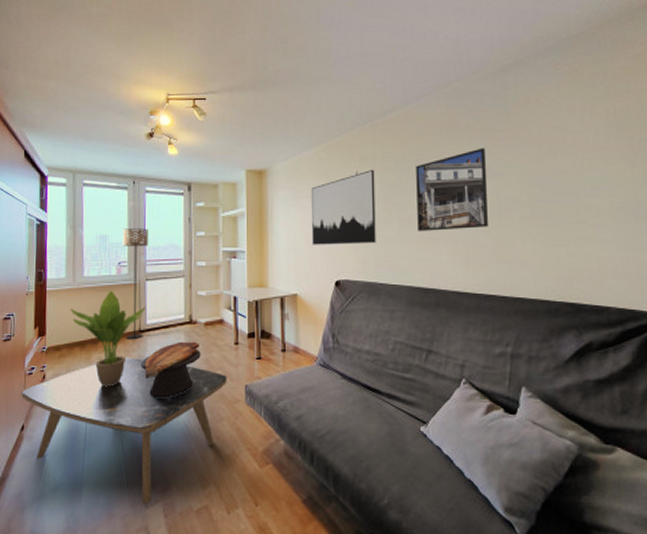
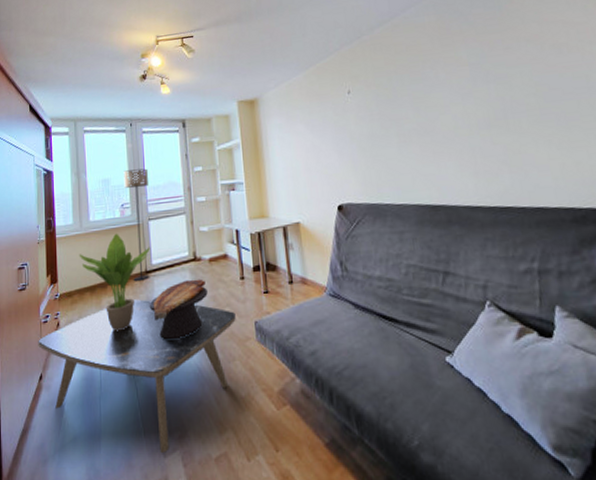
wall art: present [312,169,376,245] -> none [304,86,376,170]
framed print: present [416,148,489,232] -> none [410,52,496,147]

